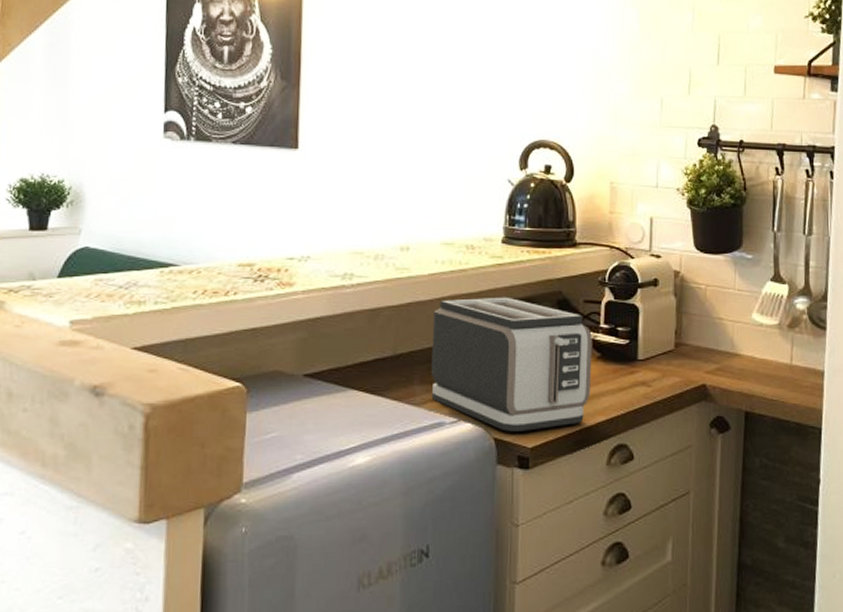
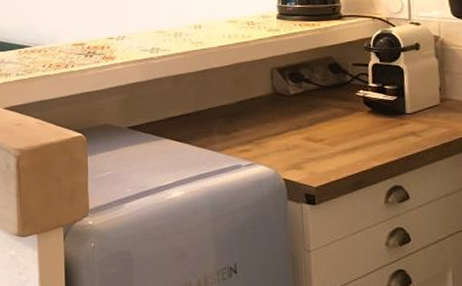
toaster: present [431,297,592,432] -> none [224,62,365,173]

